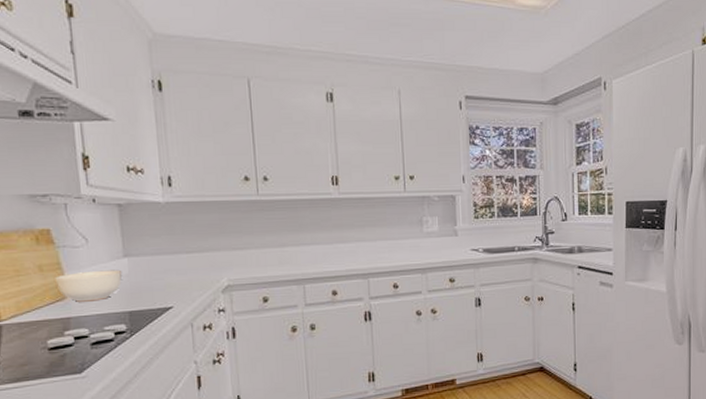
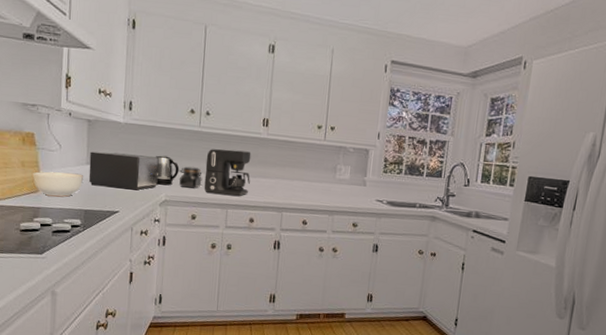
toaster: none [126,237,217,281] -> present [89,151,159,191]
kettle: none [209,234,241,268] -> present [156,155,180,186]
jar: none [241,242,270,267] -> present [179,166,202,188]
coffee maker: none [270,216,327,270] -> present [204,149,251,197]

